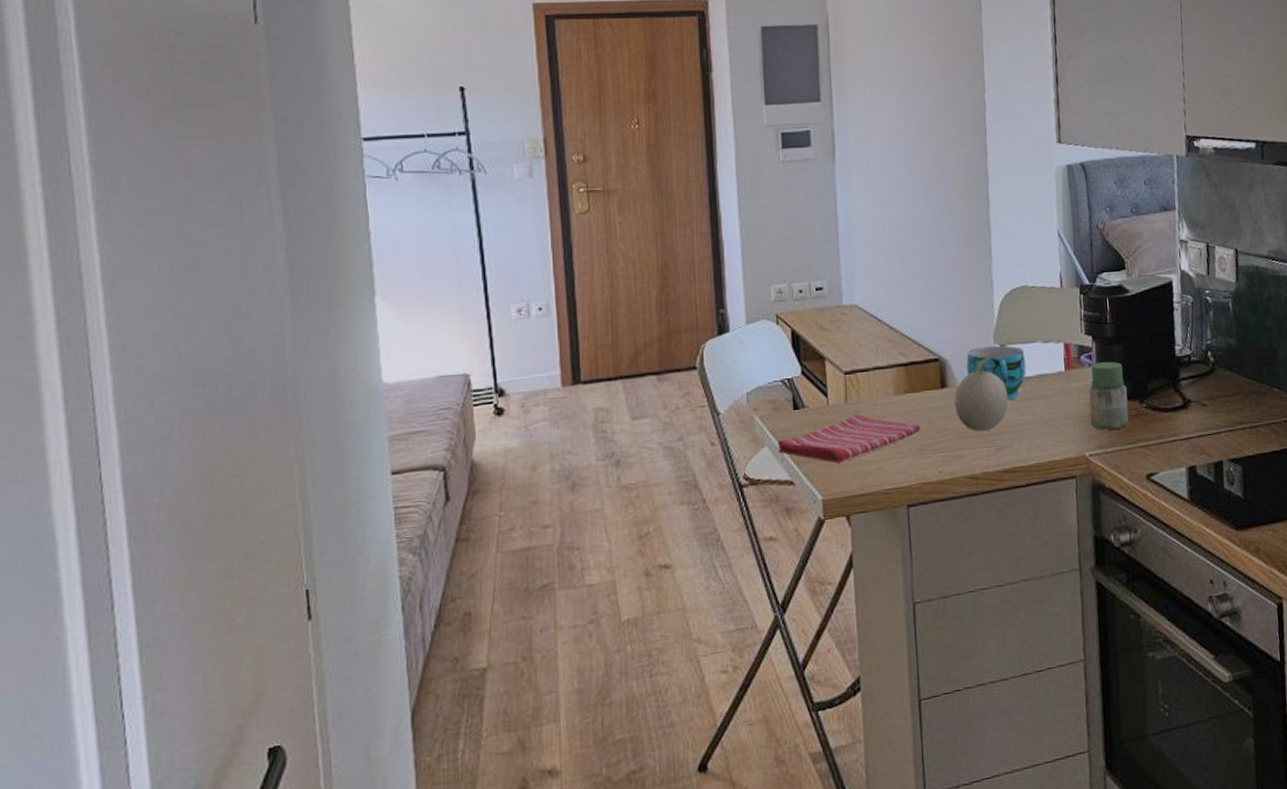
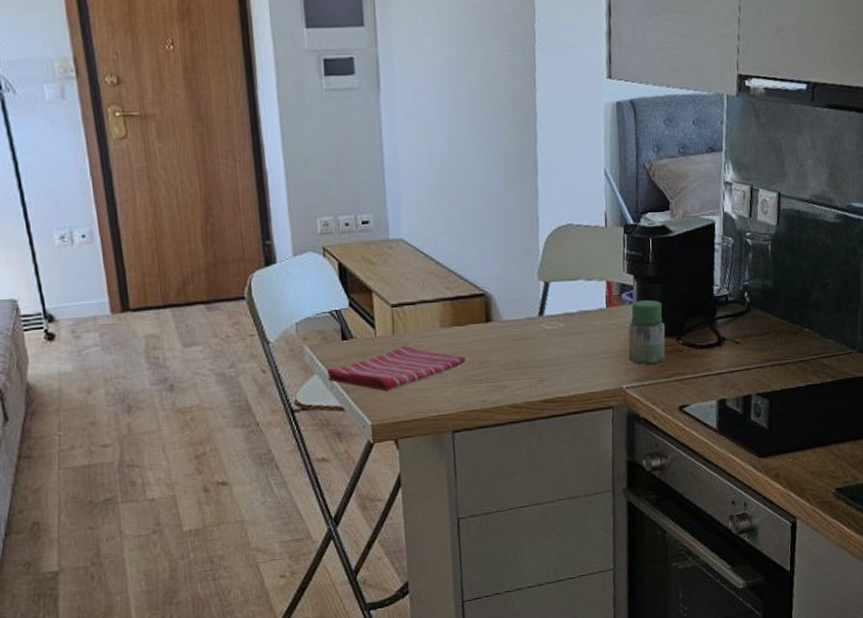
fruit: present [954,350,1009,431] -> none [498,287,551,364]
cup: present [966,345,1026,401] -> none [511,282,569,335]

